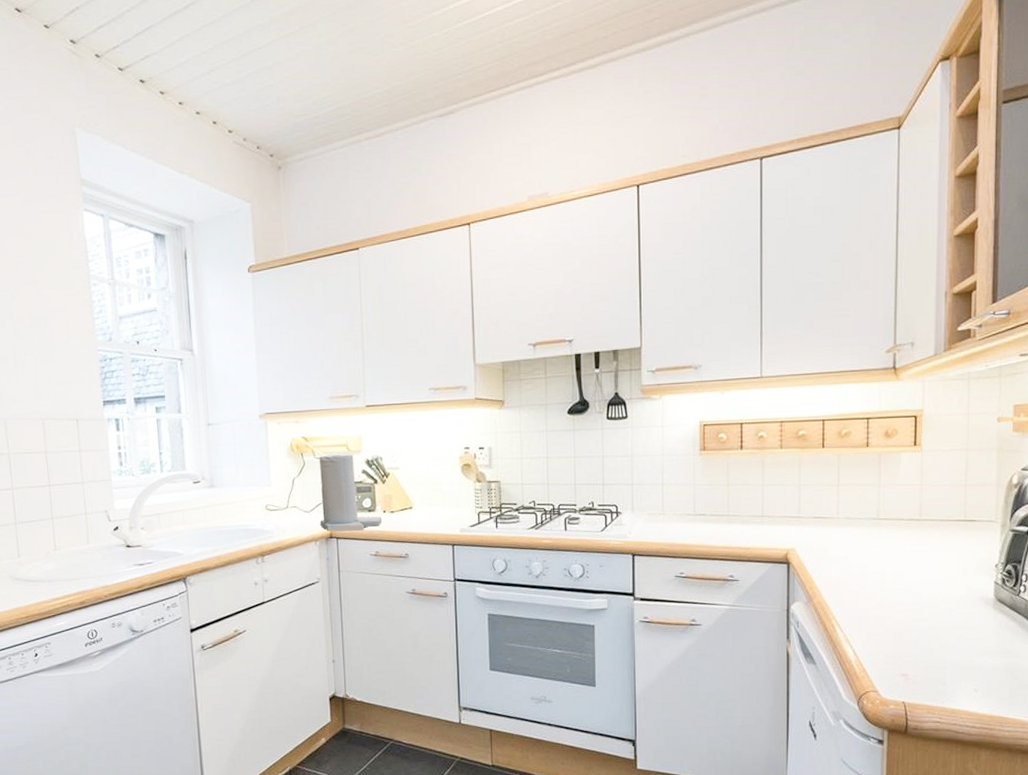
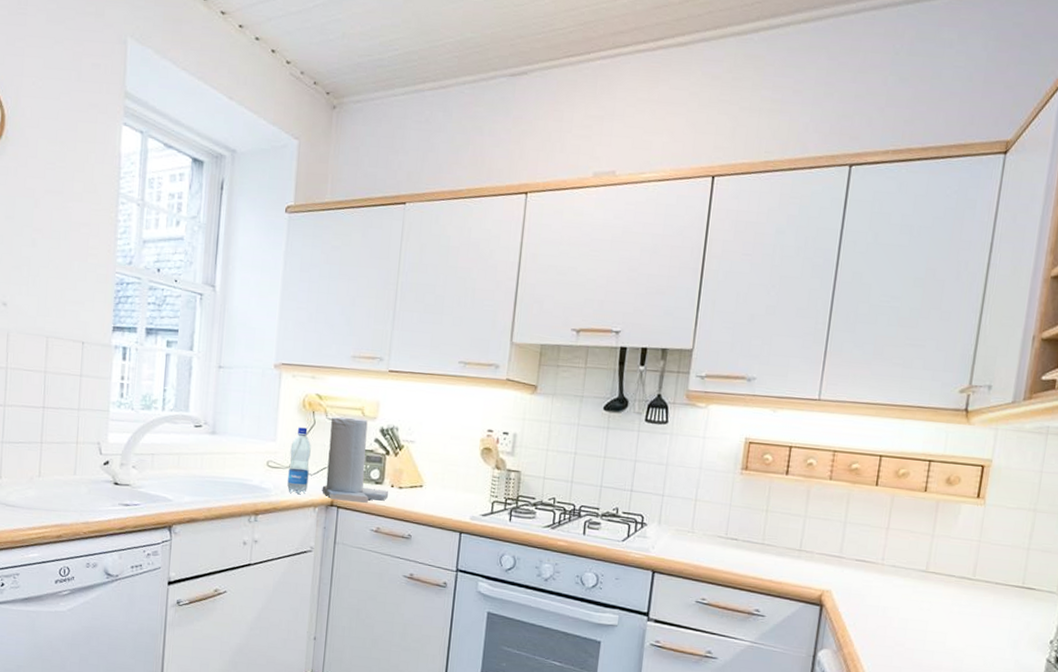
bottle: none [285,469,307,532] -> present [287,427,311,495]

